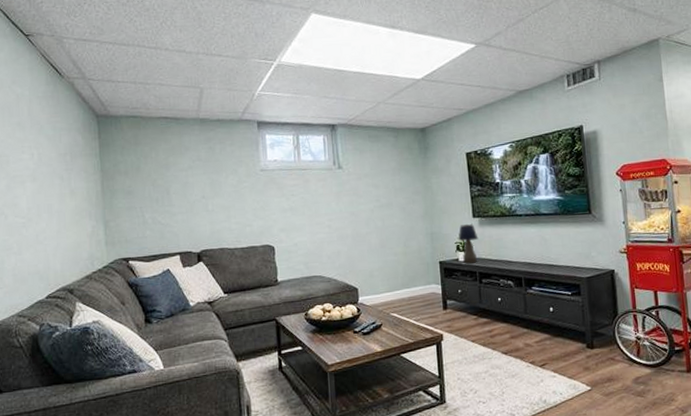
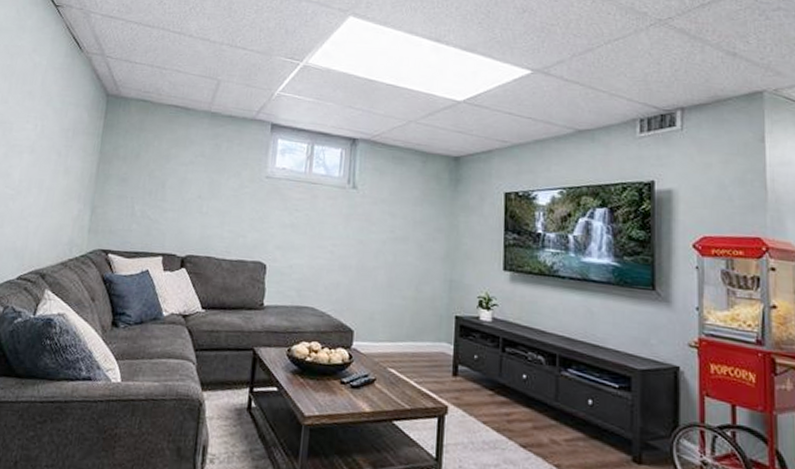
table lamp: present [458,224,479,264] -> none [482,277,508,326]

